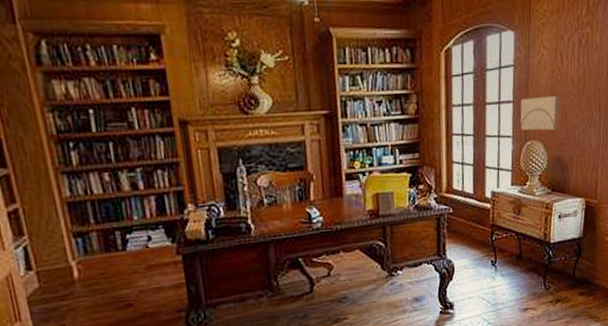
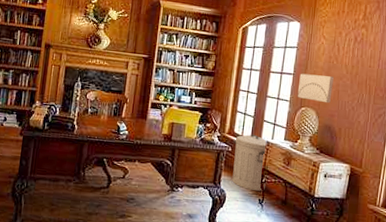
trash can: none [456,186,496,253] -> present [232,134,268,191]

